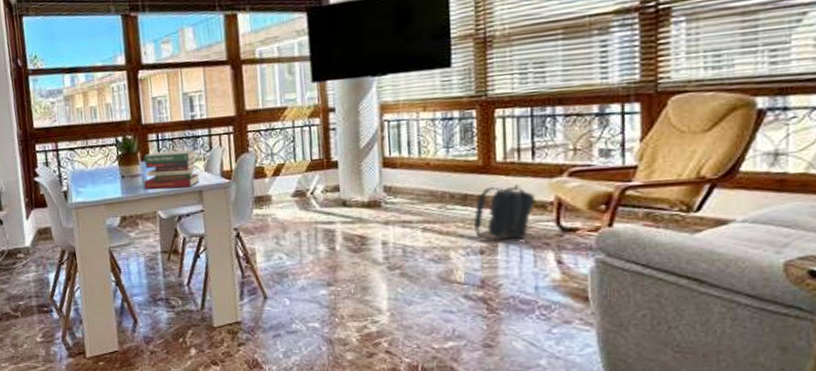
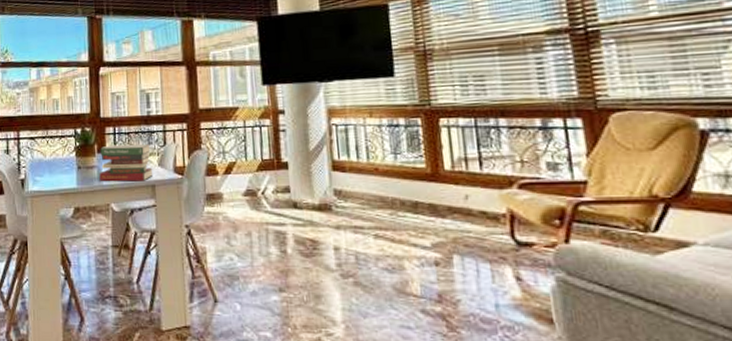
backpack: present [474,187,535,243] -> none [426,195,487,256]

